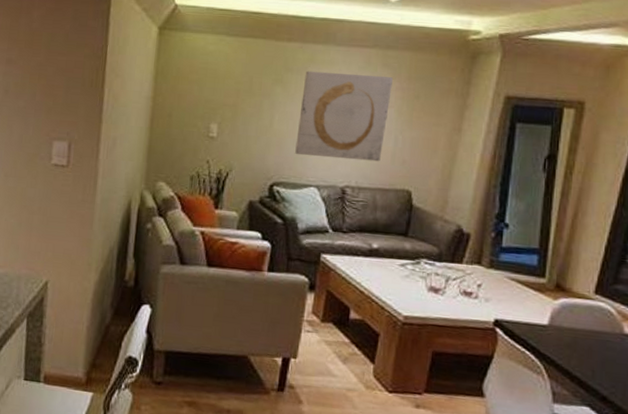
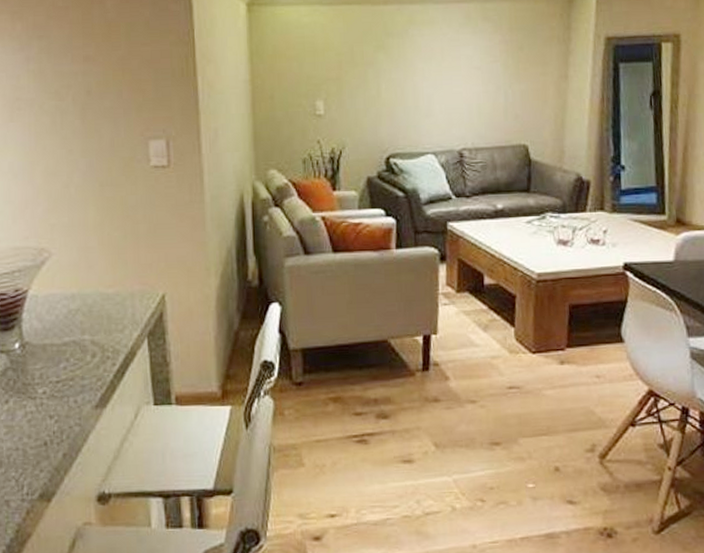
wall art: present [295,70,394,162] -> none [406,31,496,123]

